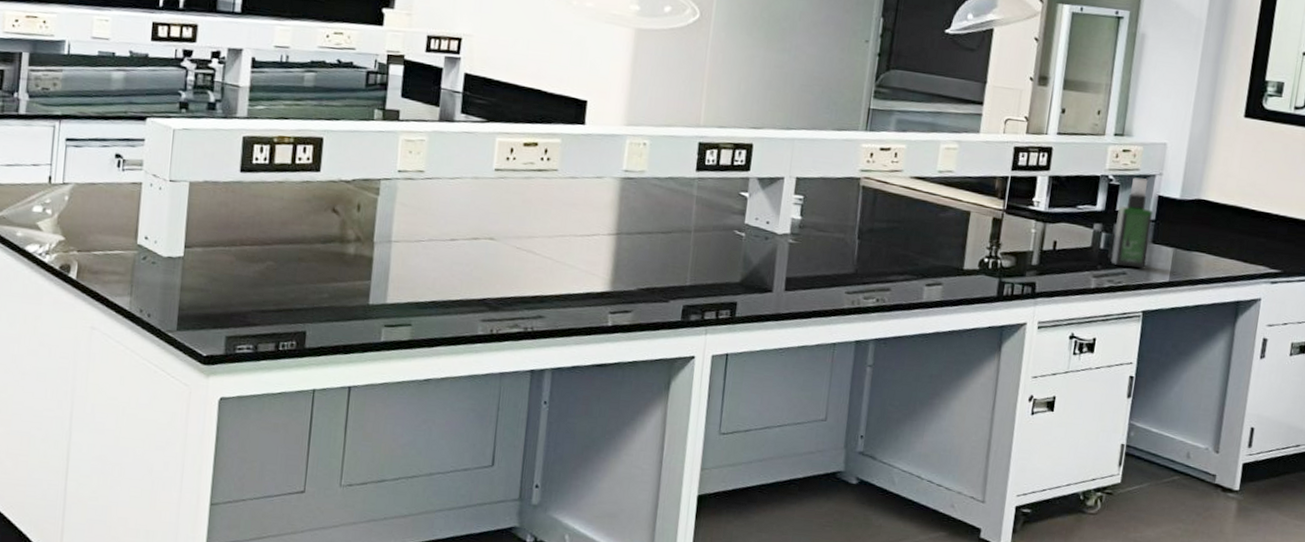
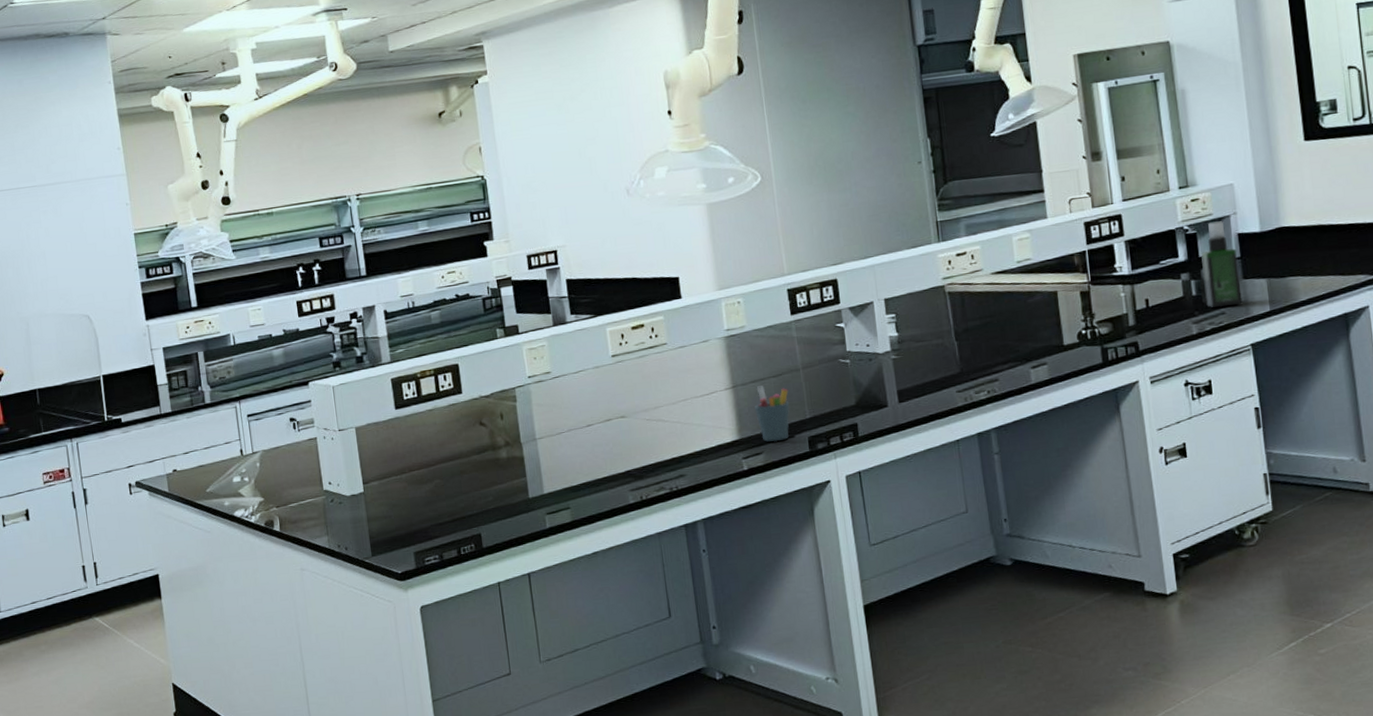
pen holder: none [634,239,674,303] -> present [755,385,790,442]

